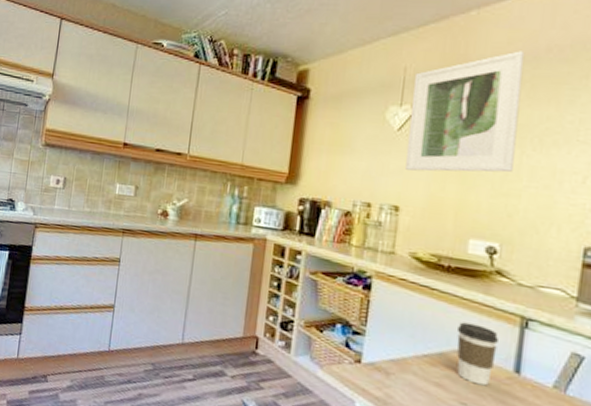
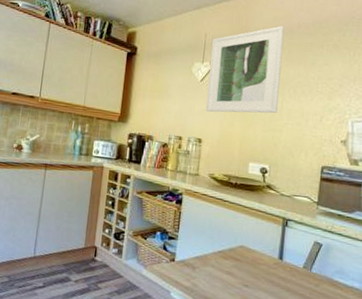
coffee cup: present [456,322,498,386] -> none [241,224,269,271]

